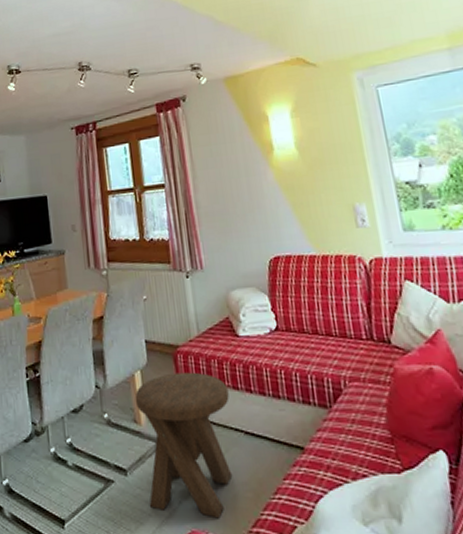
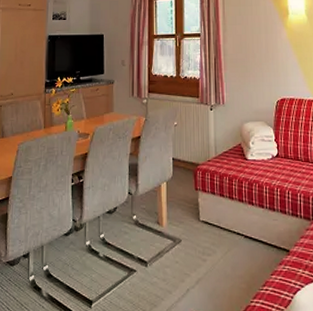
music stool: present [134,372,233,519] -> none [160,186,235,304]

